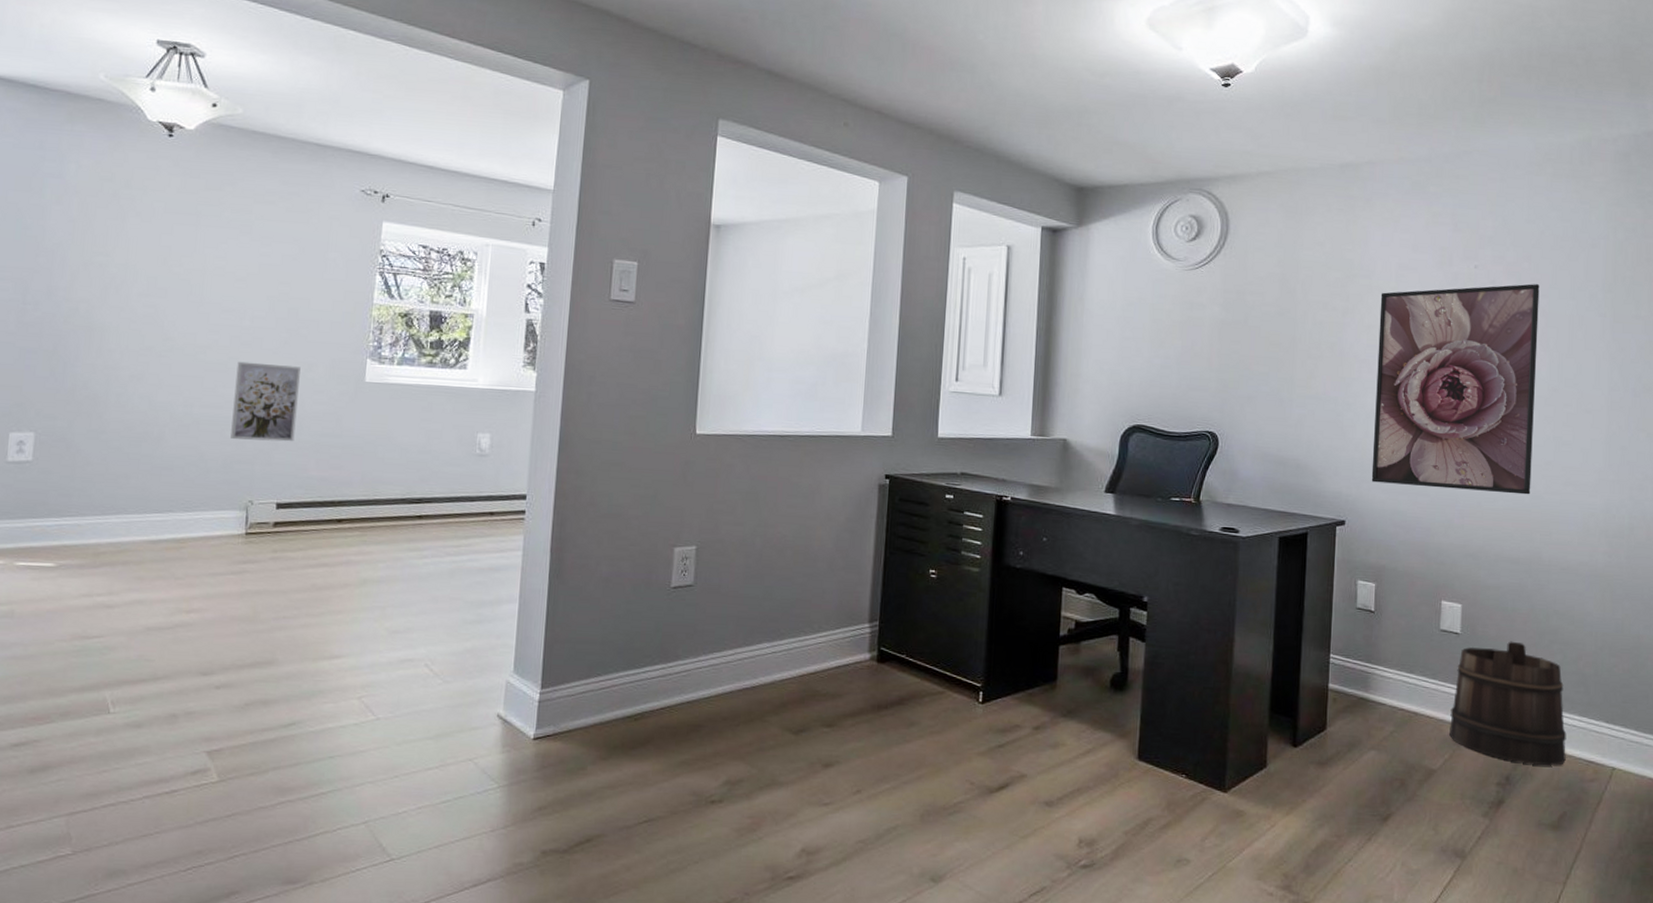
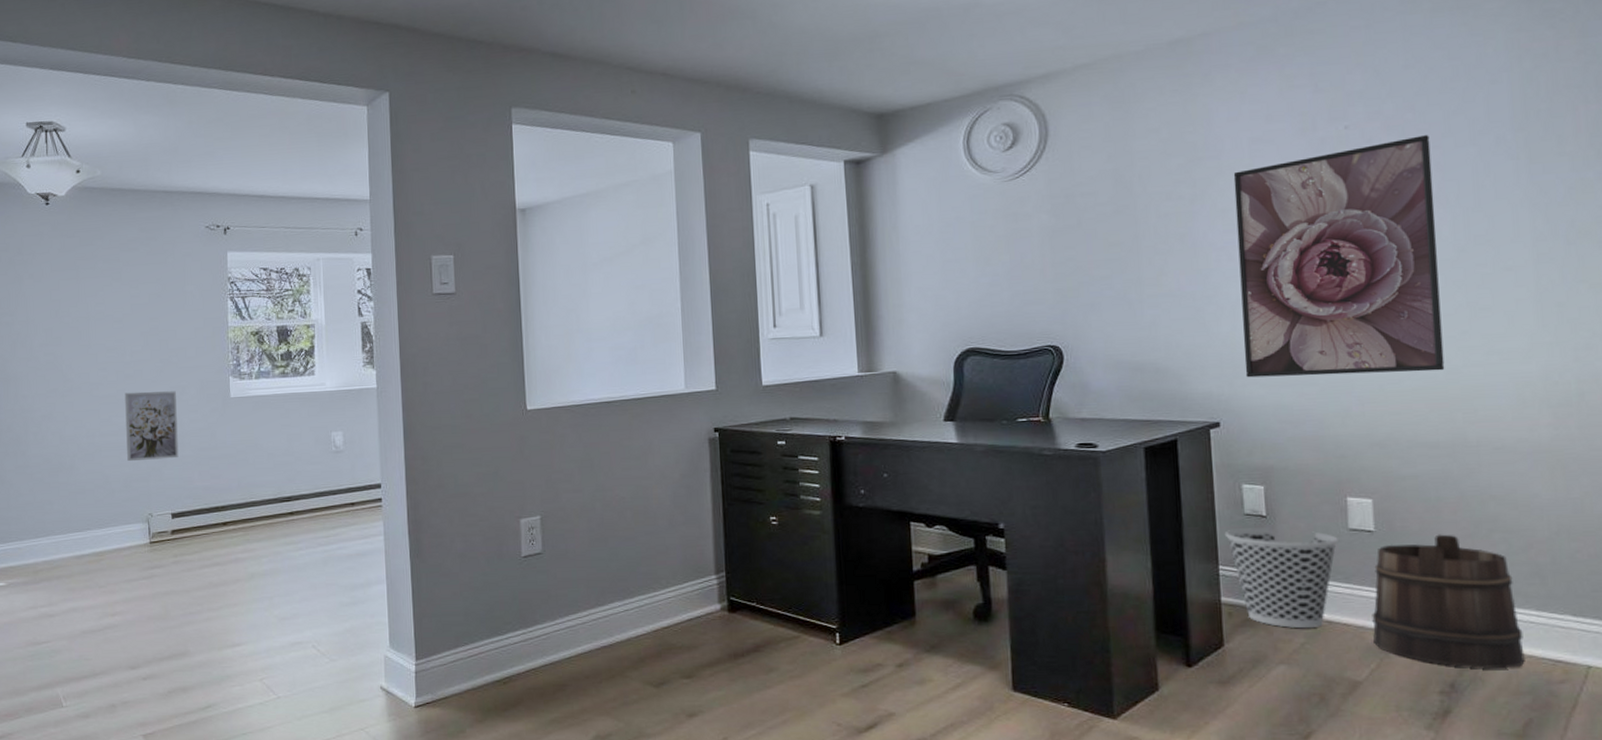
wastebasket: none [1338,621,1431,718] -> present [1224,527,1338,629]

